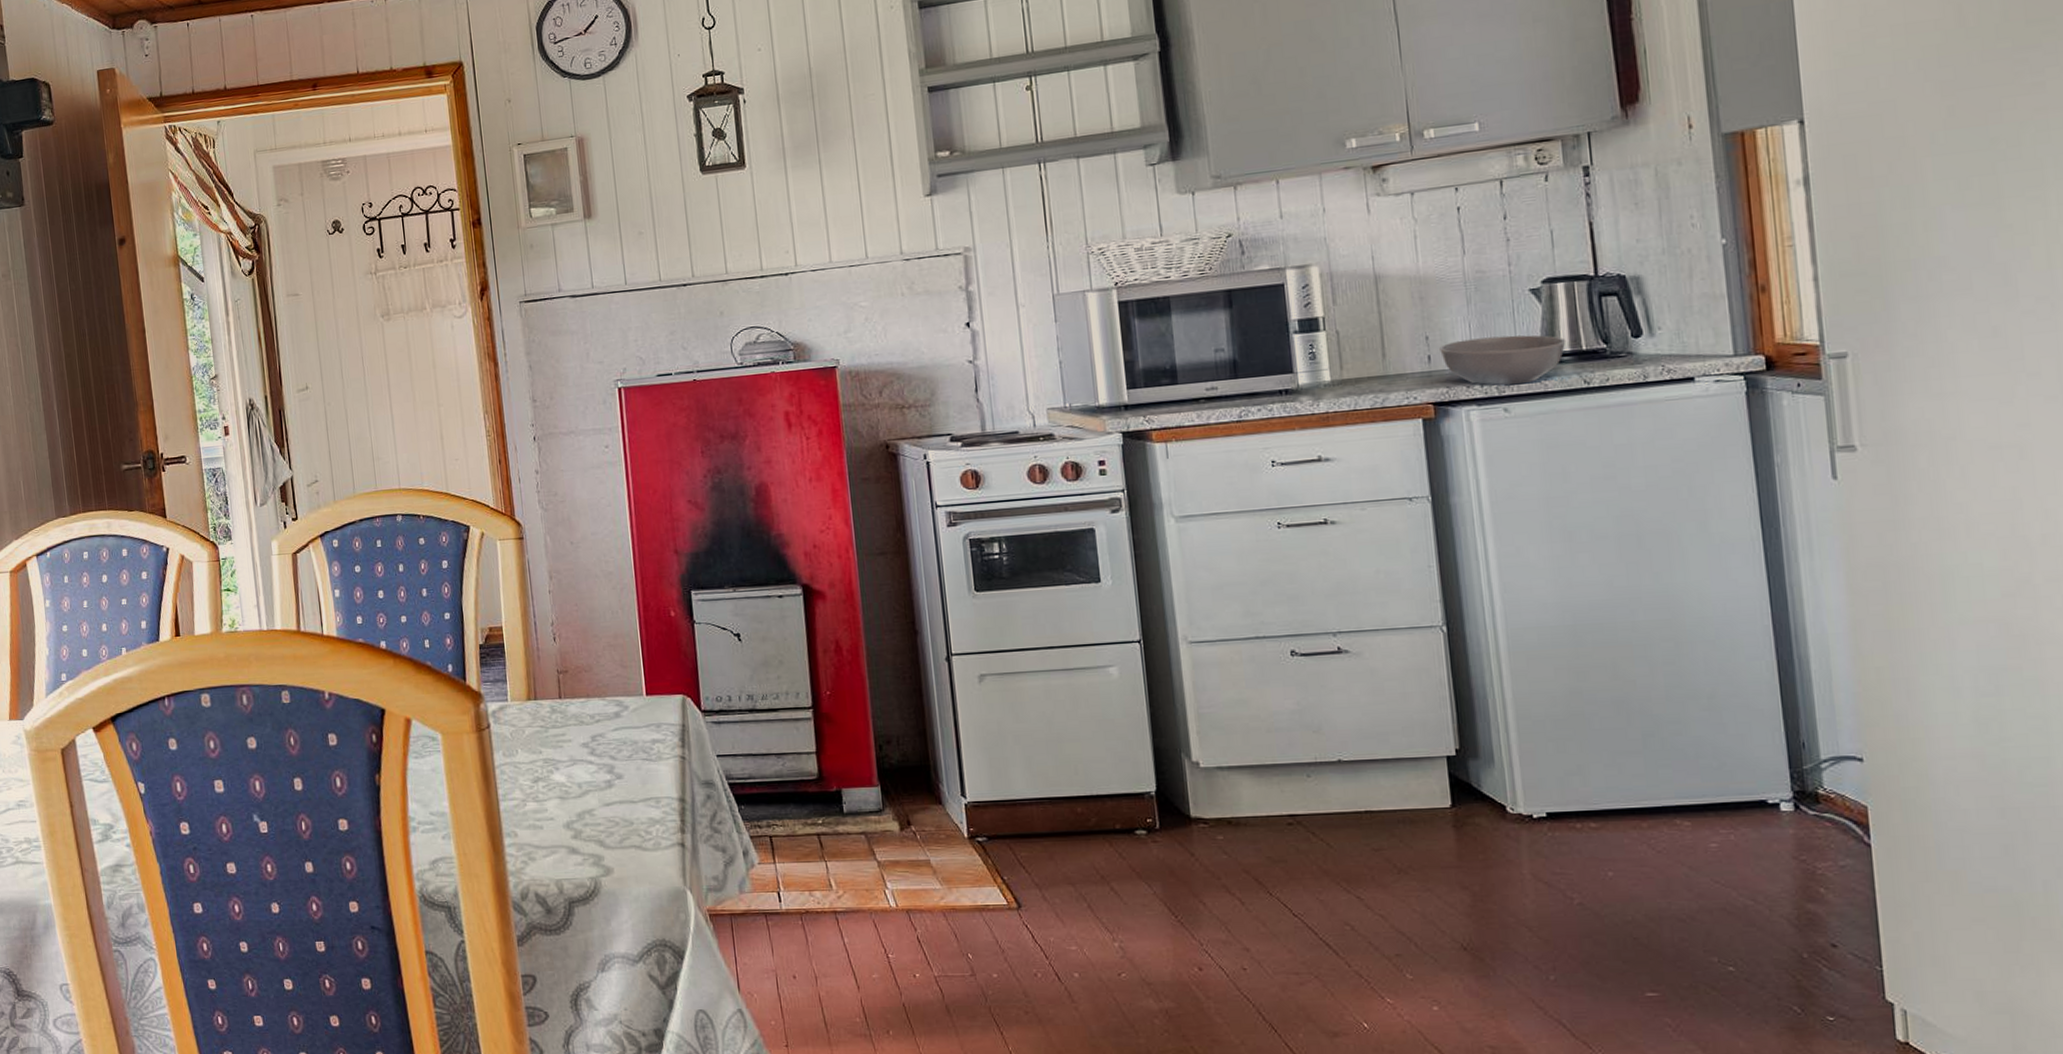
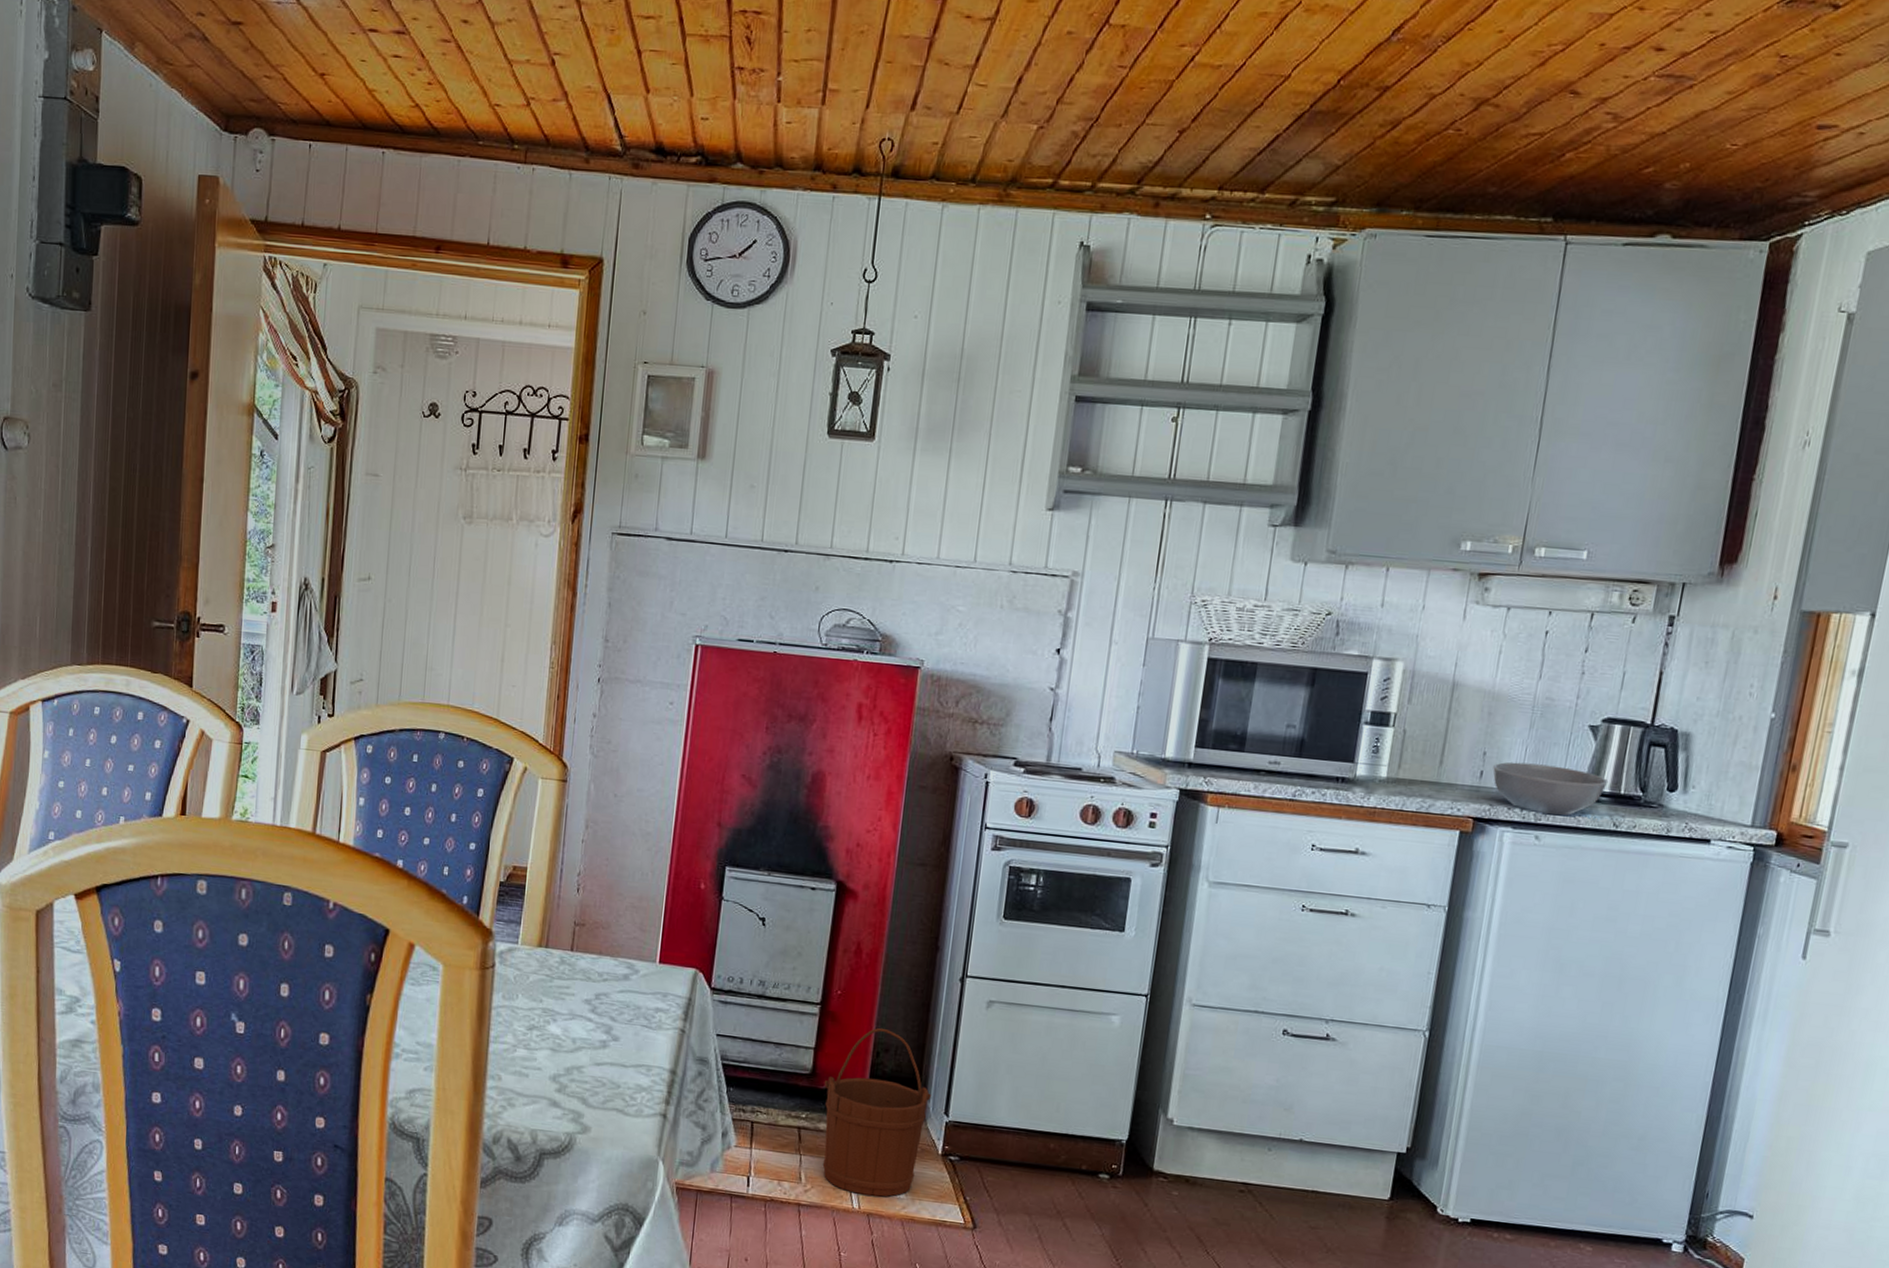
bucket: none [833,720,946,892] -> present [822,1027,931,1197]

